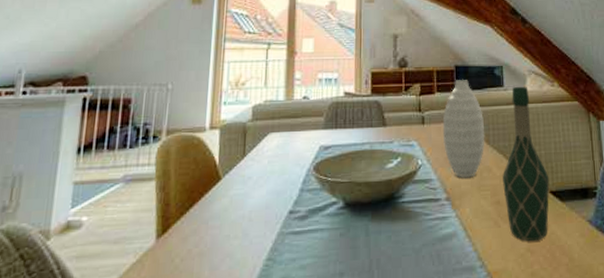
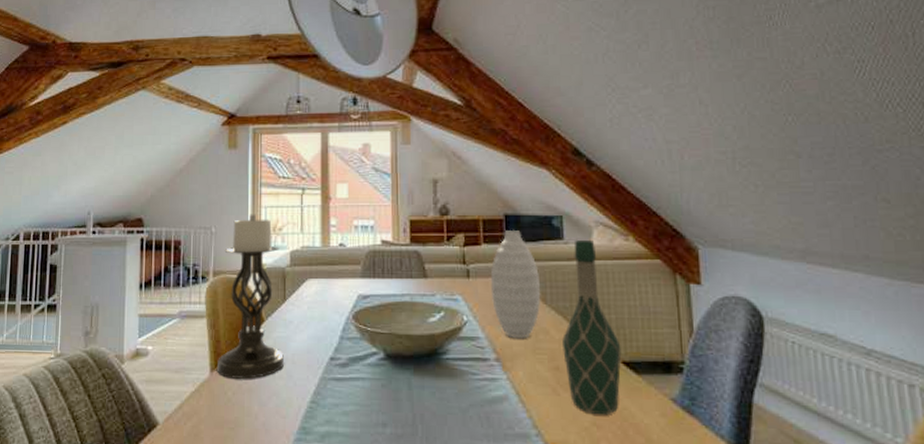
candle holder: none [163,69,241,244] -> present [216,214,285,379]

